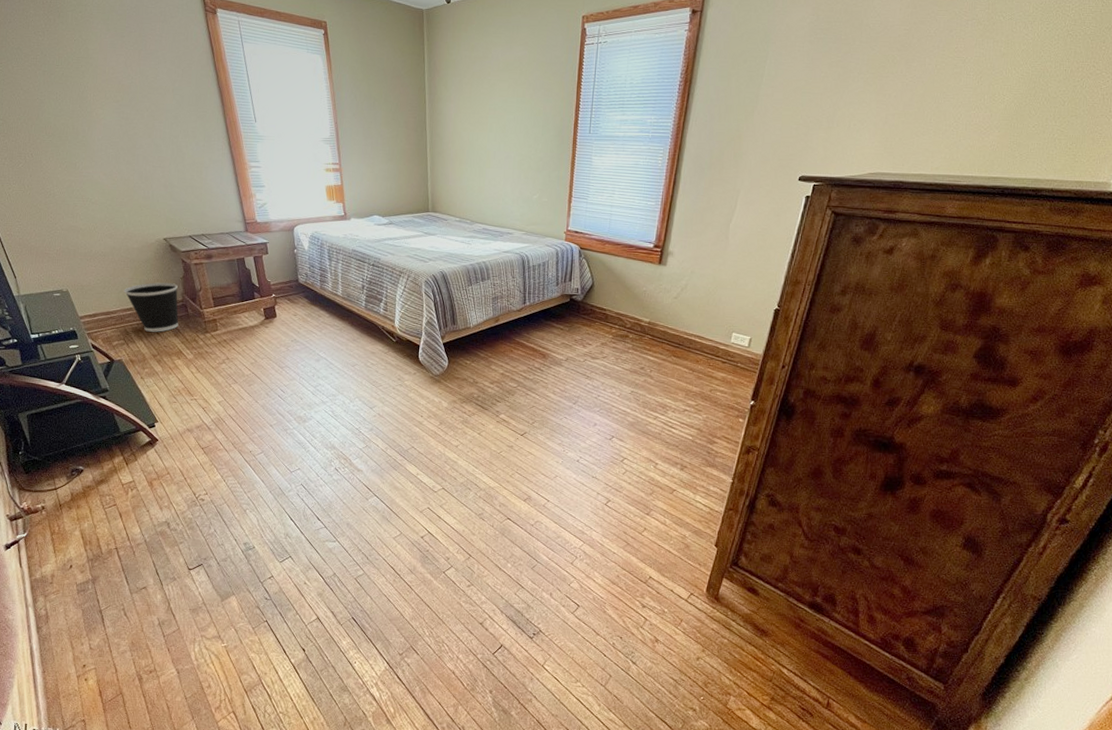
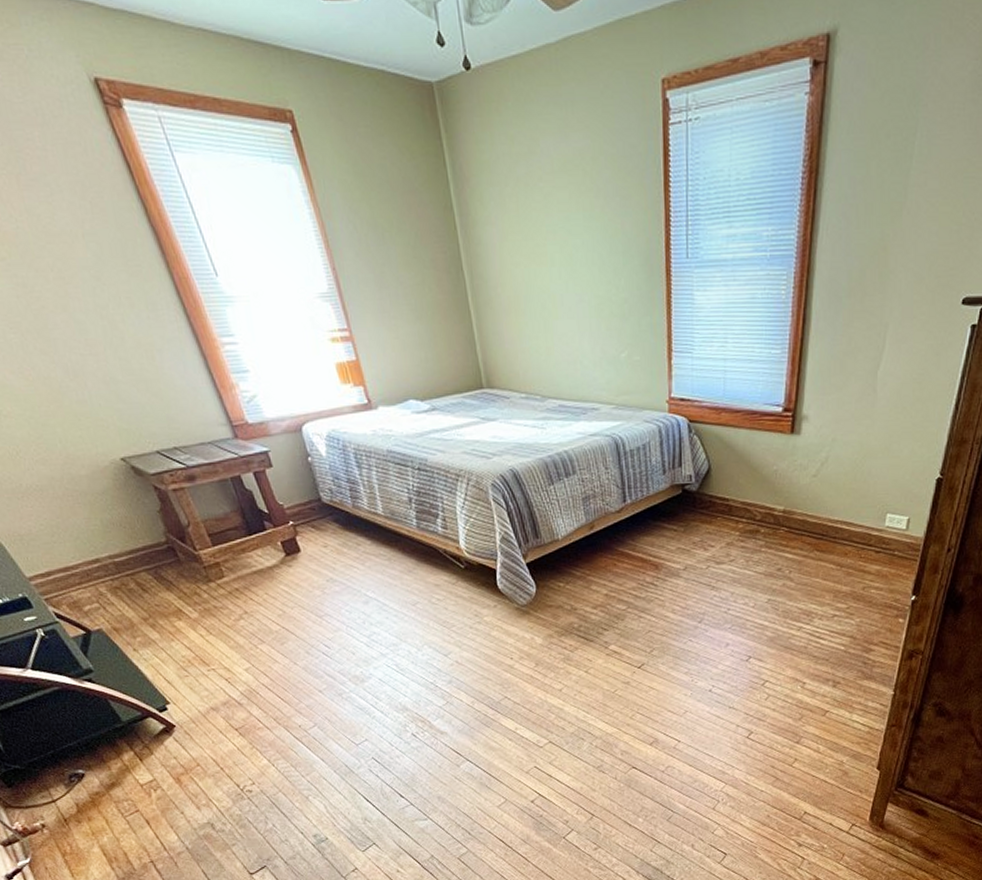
wastebasket: present [124,282,179,332] -> none [81,519,170,589]

